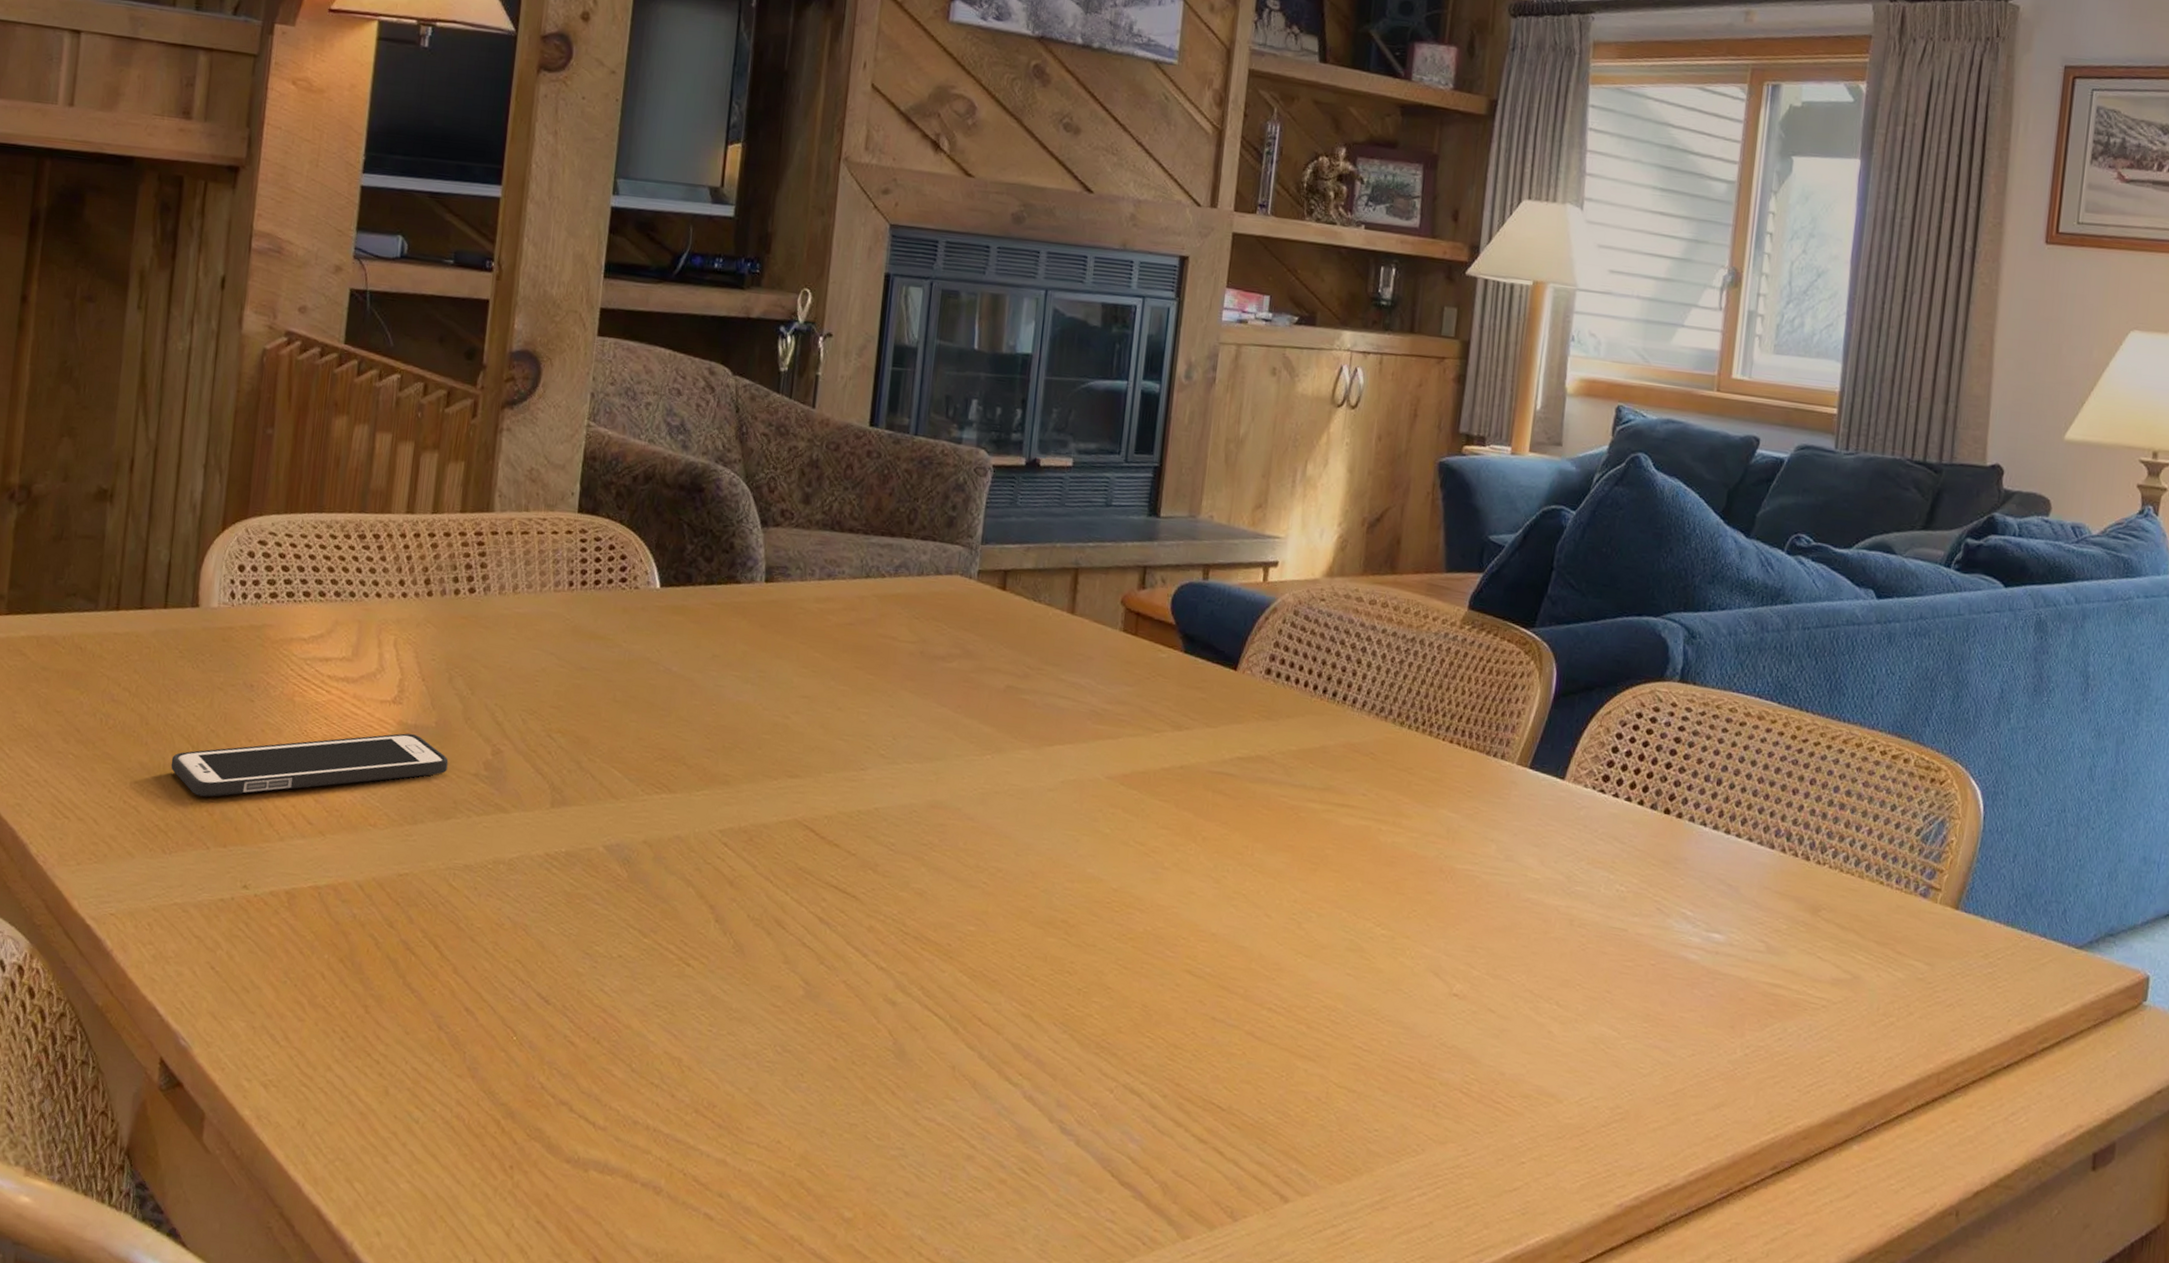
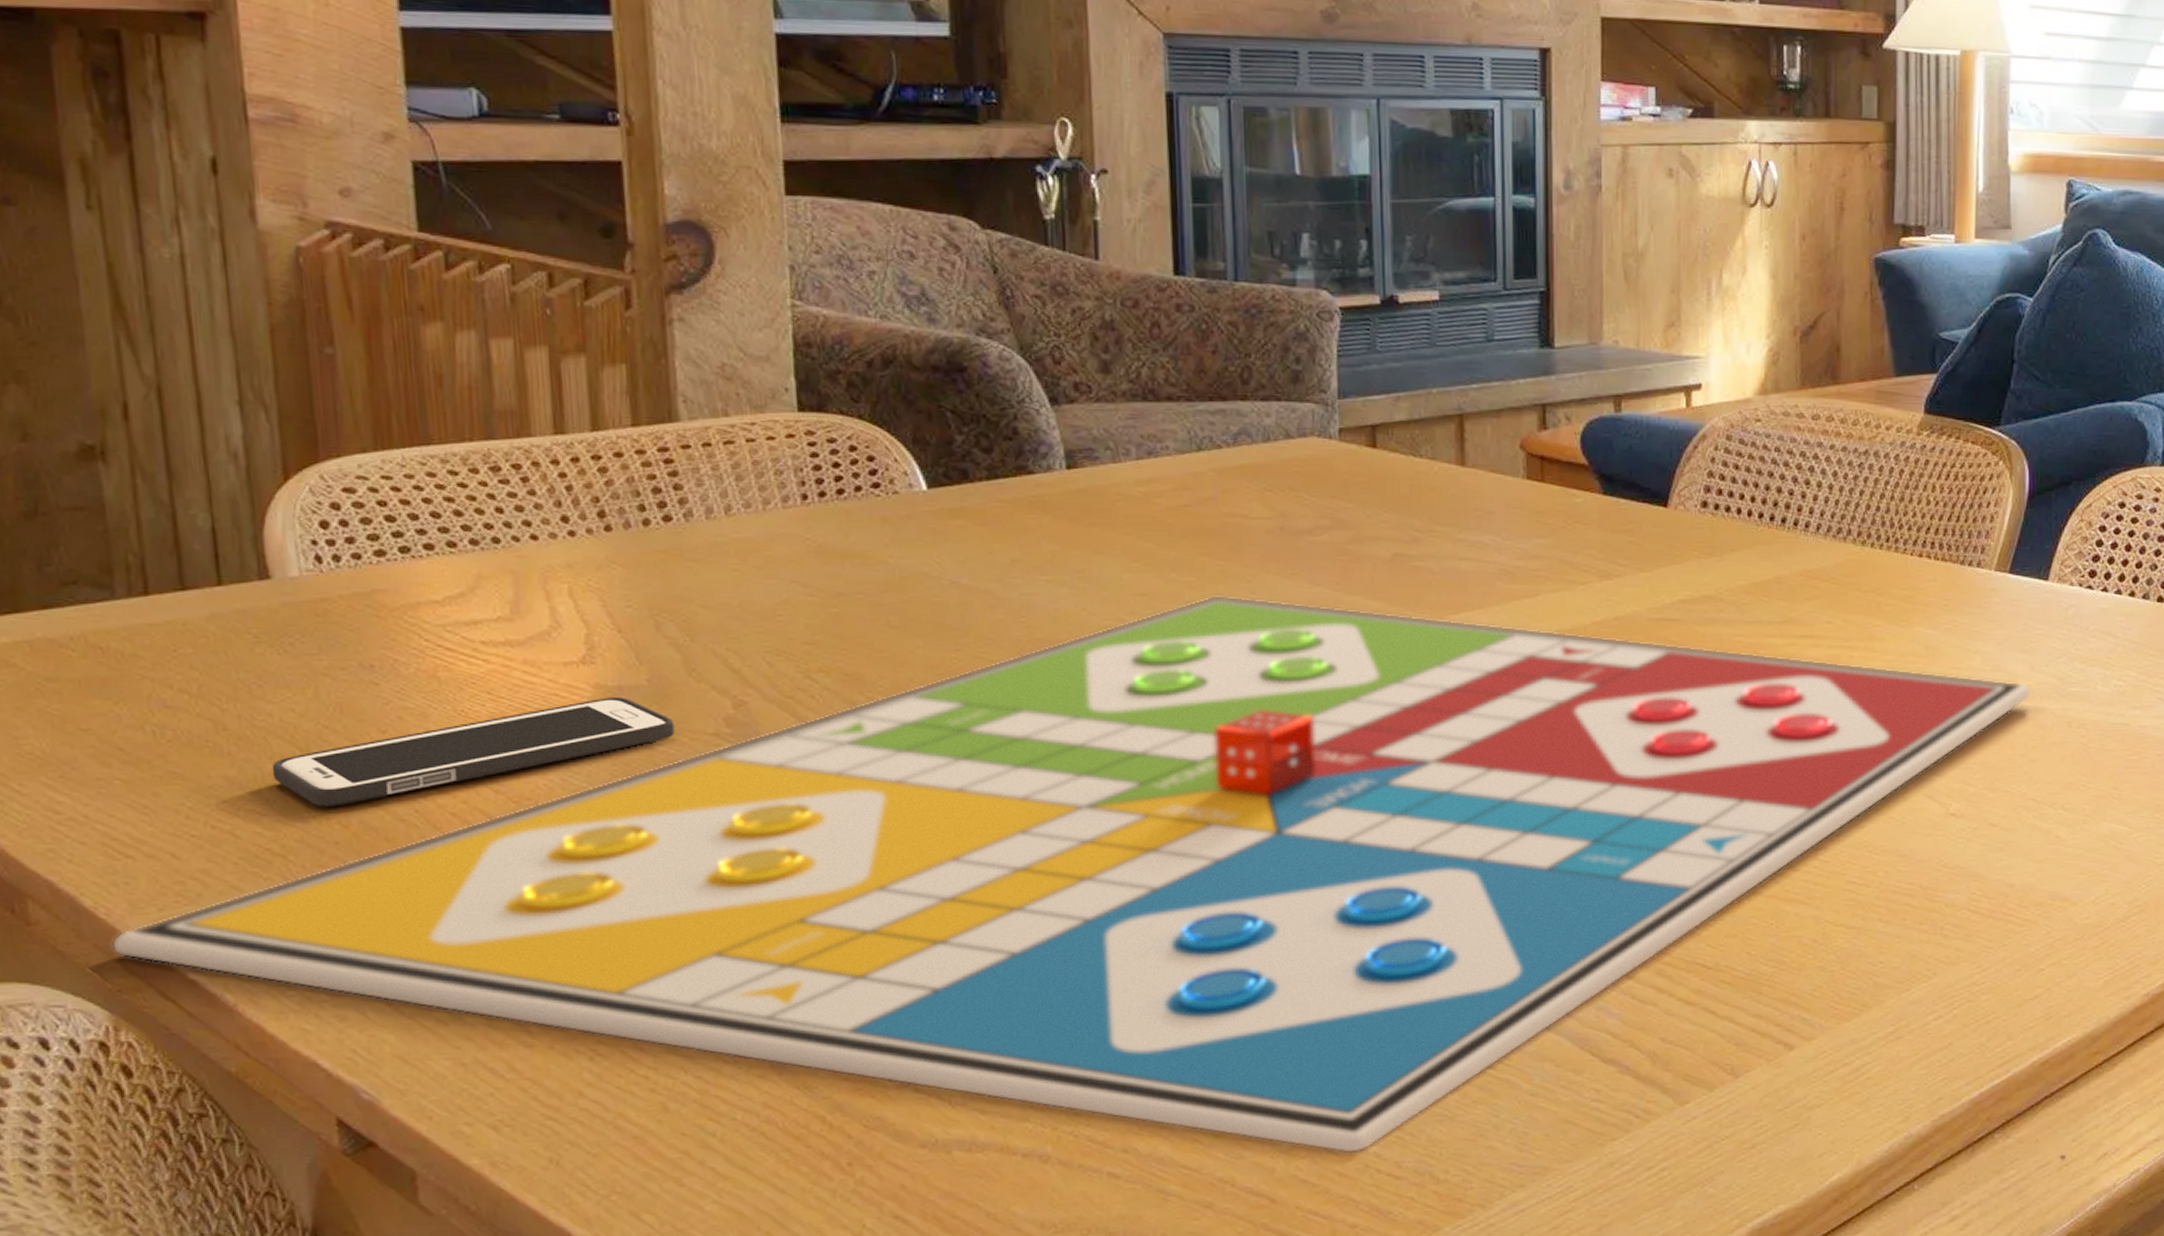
gameboard: none [41,704,1539,1234] -> present [111,594,2032,1154]

